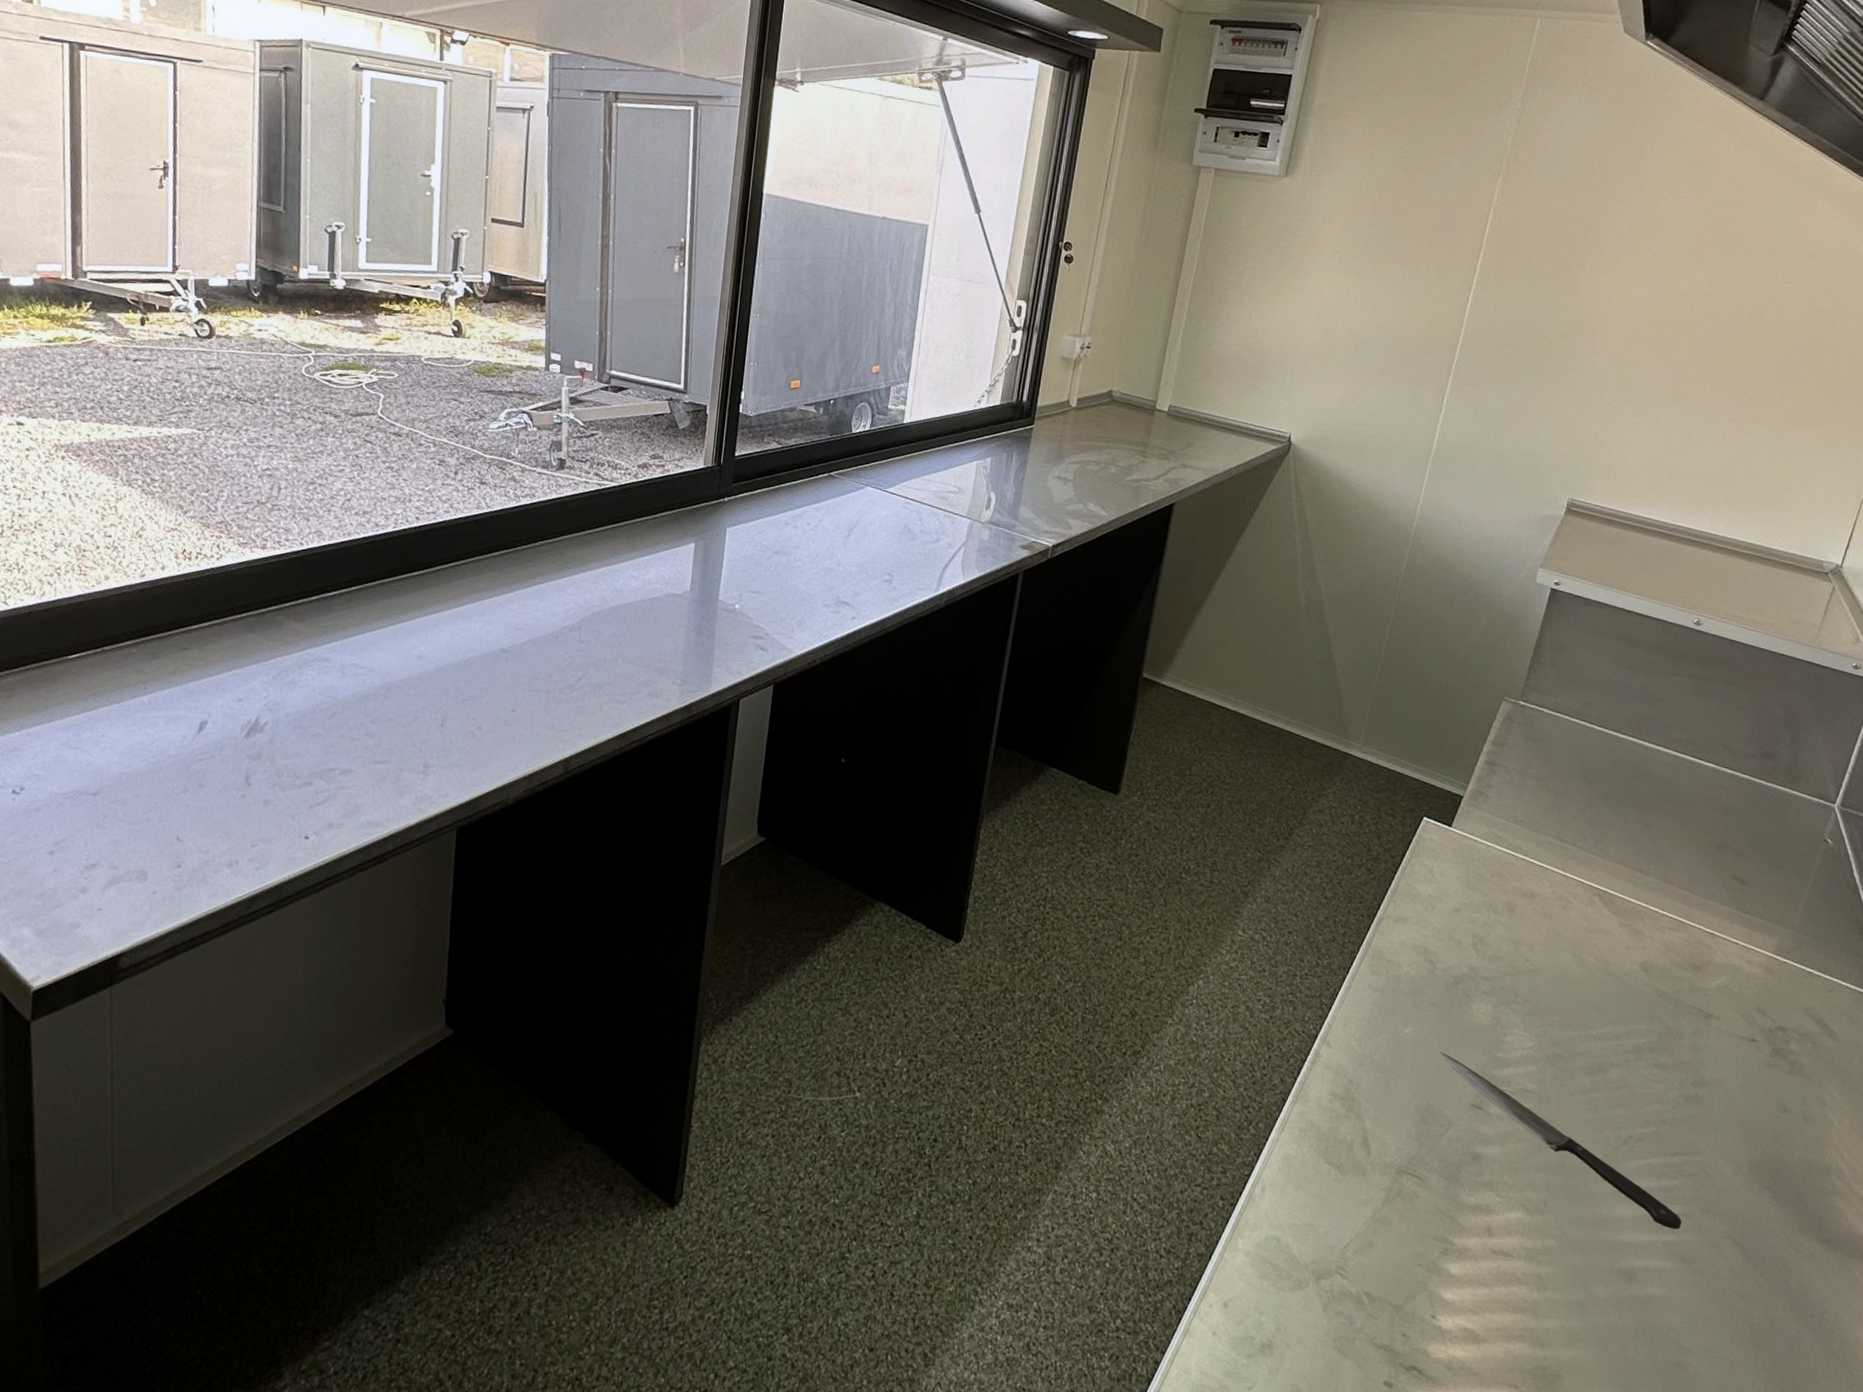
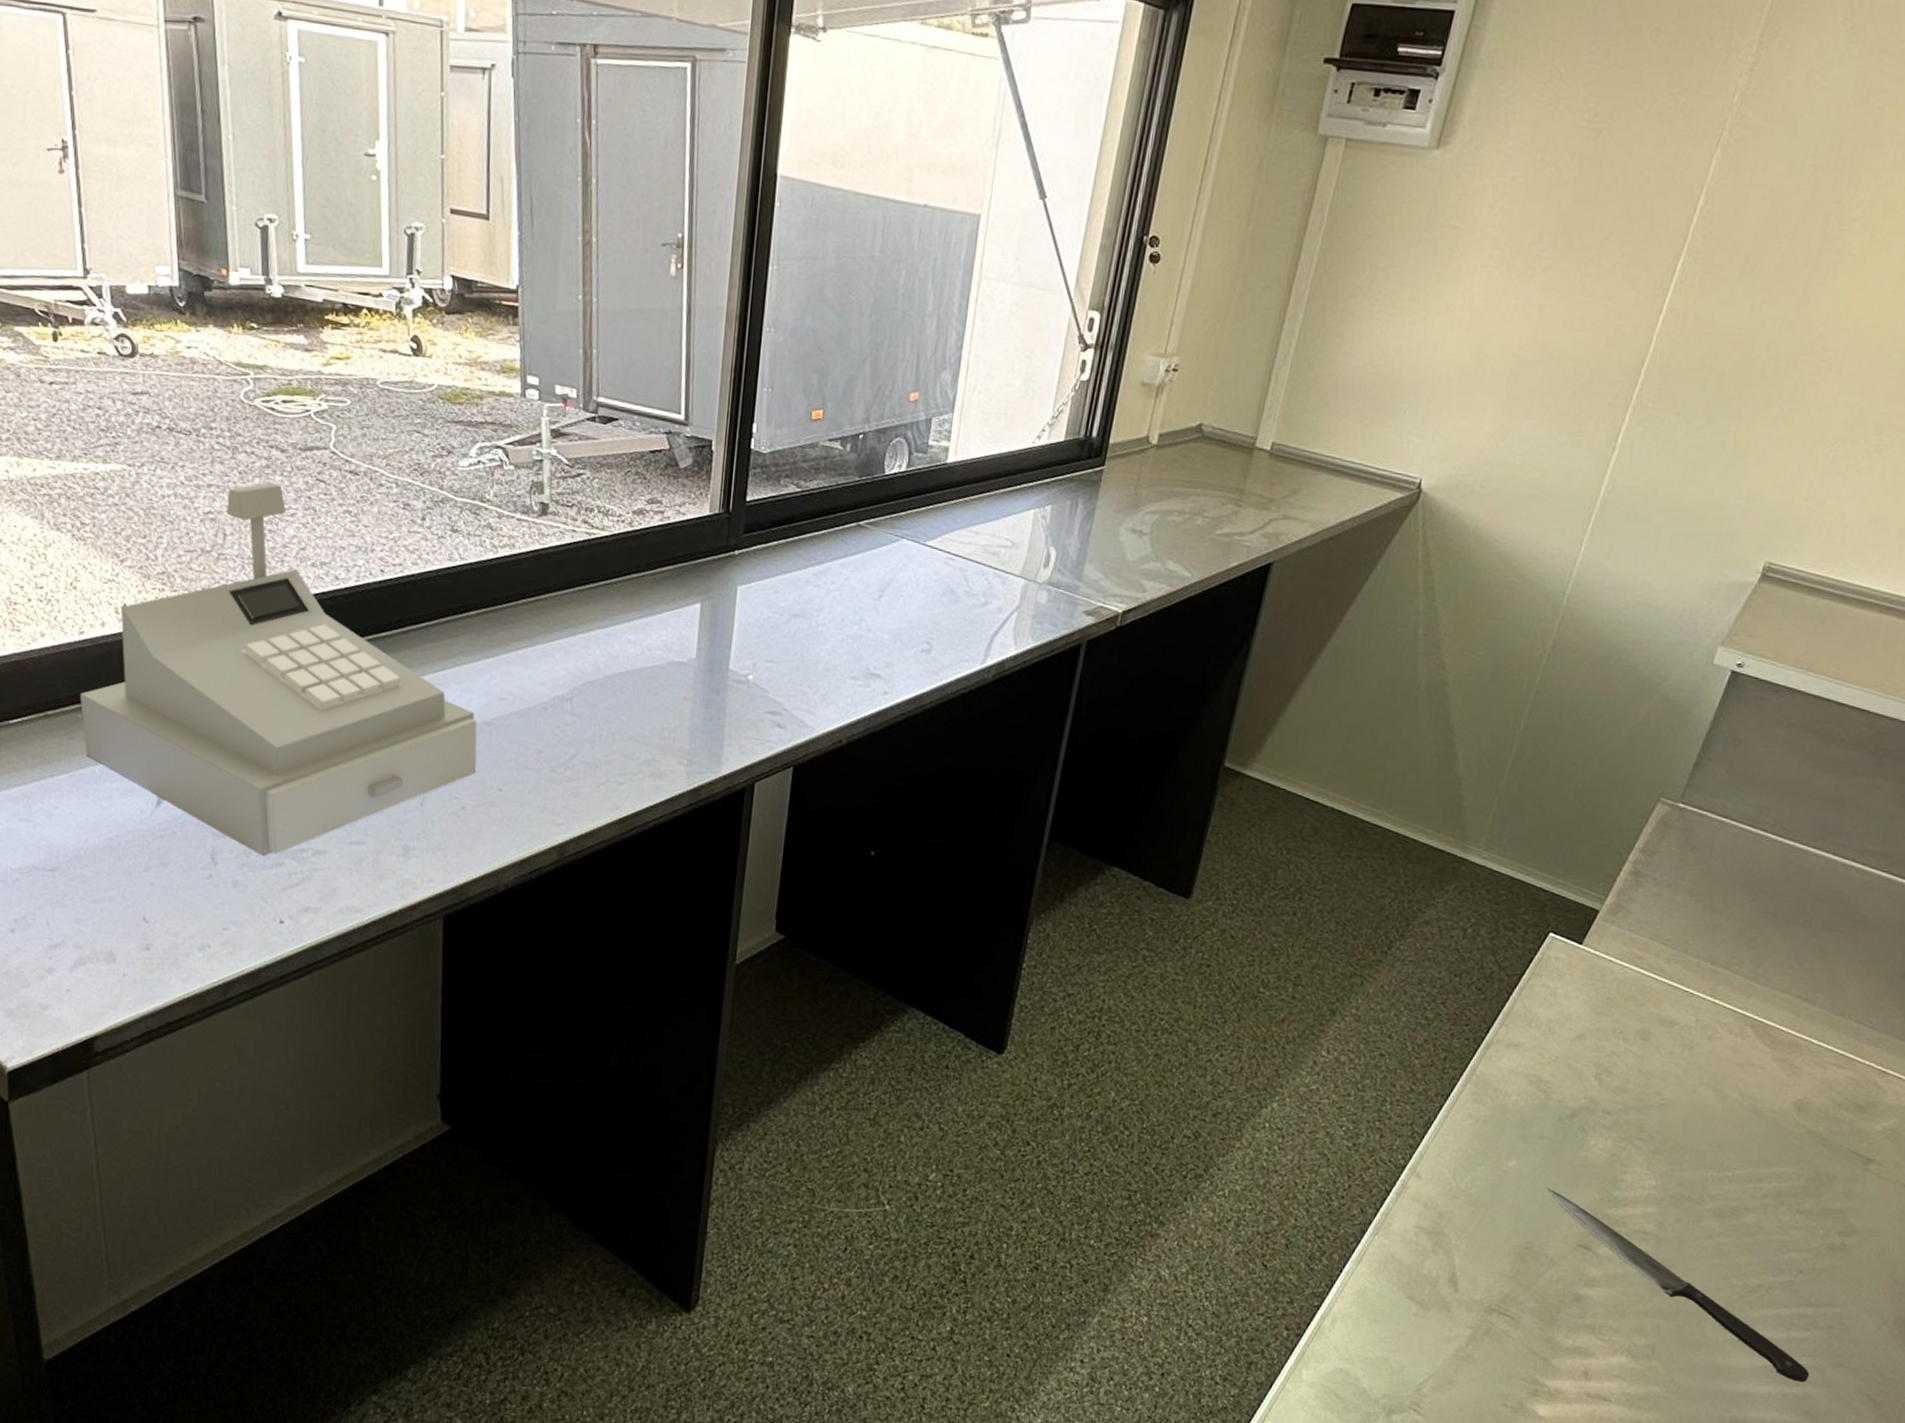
cash register: none [135,443,496,776] -> present [79,482,477,856]

